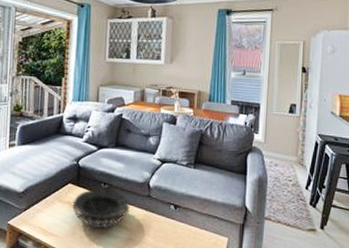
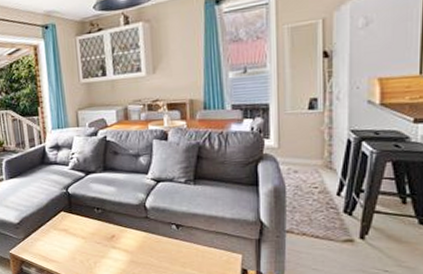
decorative bowl: present [72,188,130,227] -> none [68,213,128,251]

